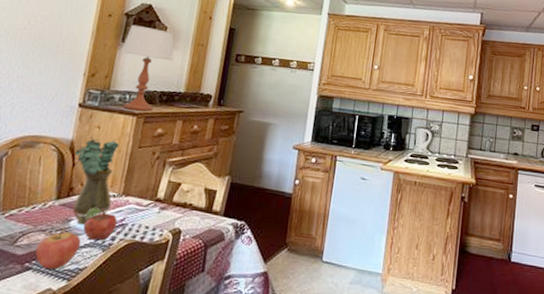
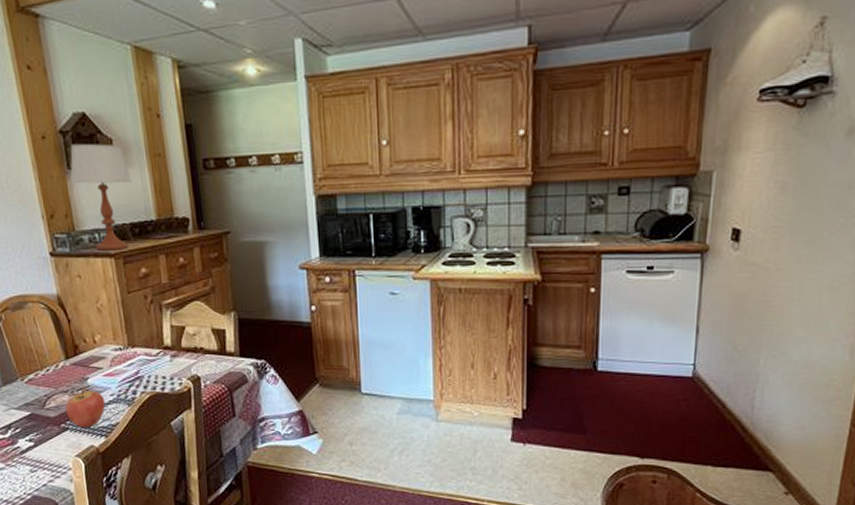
vase: present [72,135,120,225] -> none [65,286,122,382]
fruit: present [83,208,118,241] -> none [99,363,134,396]

